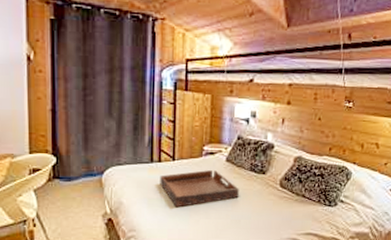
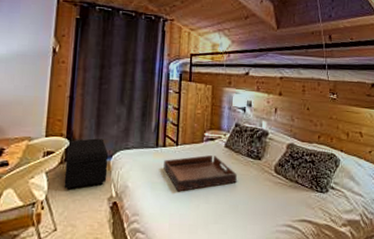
footstool: none [54,154,100,207] -> present [63,138,109,190]

